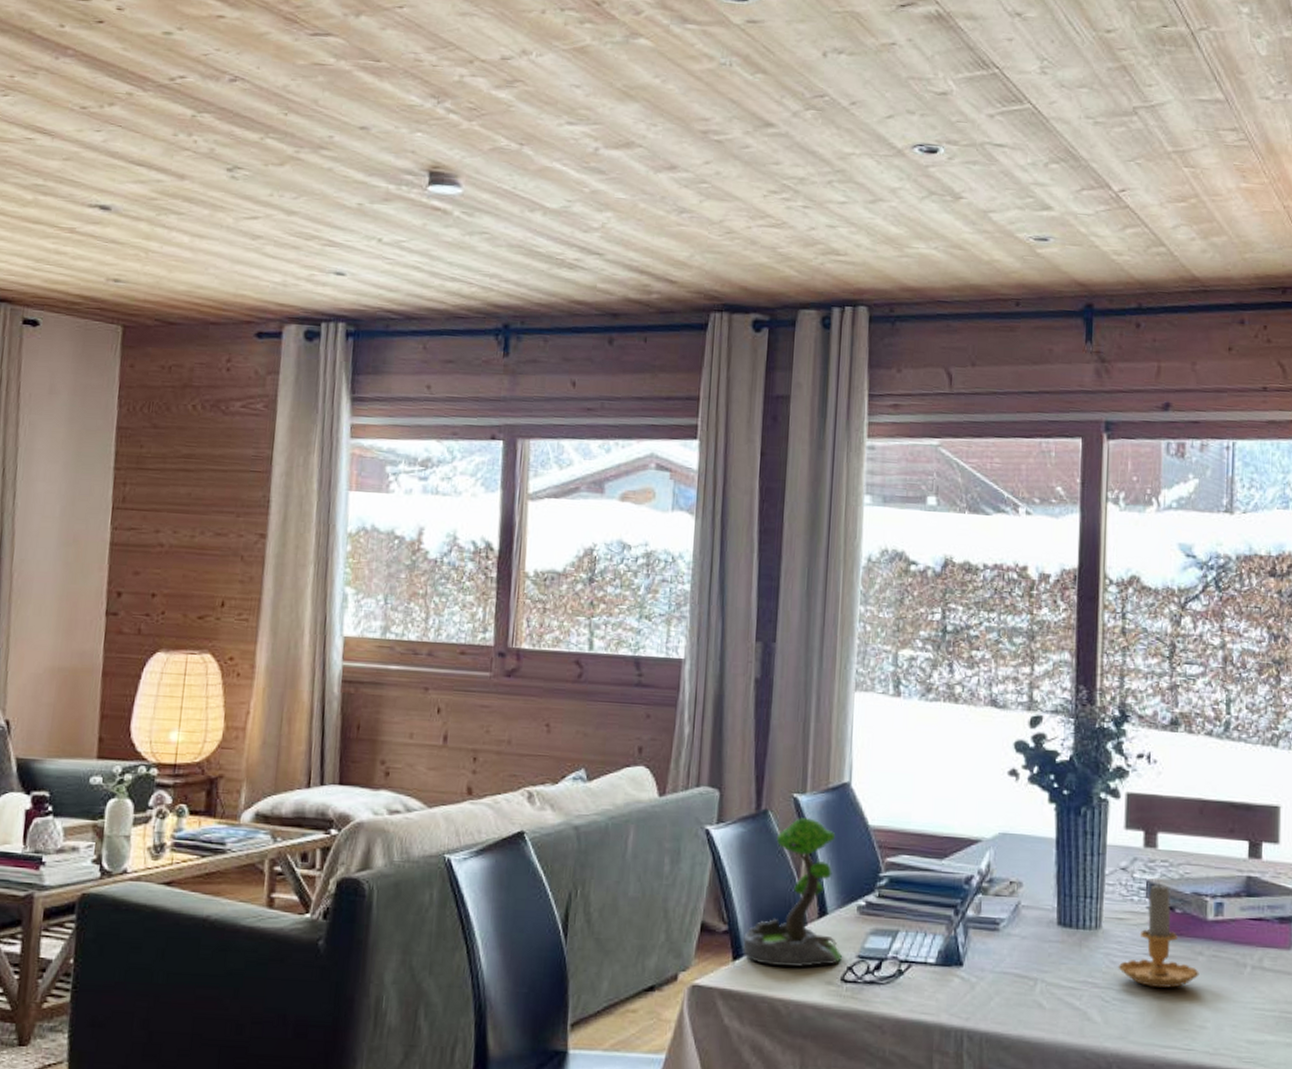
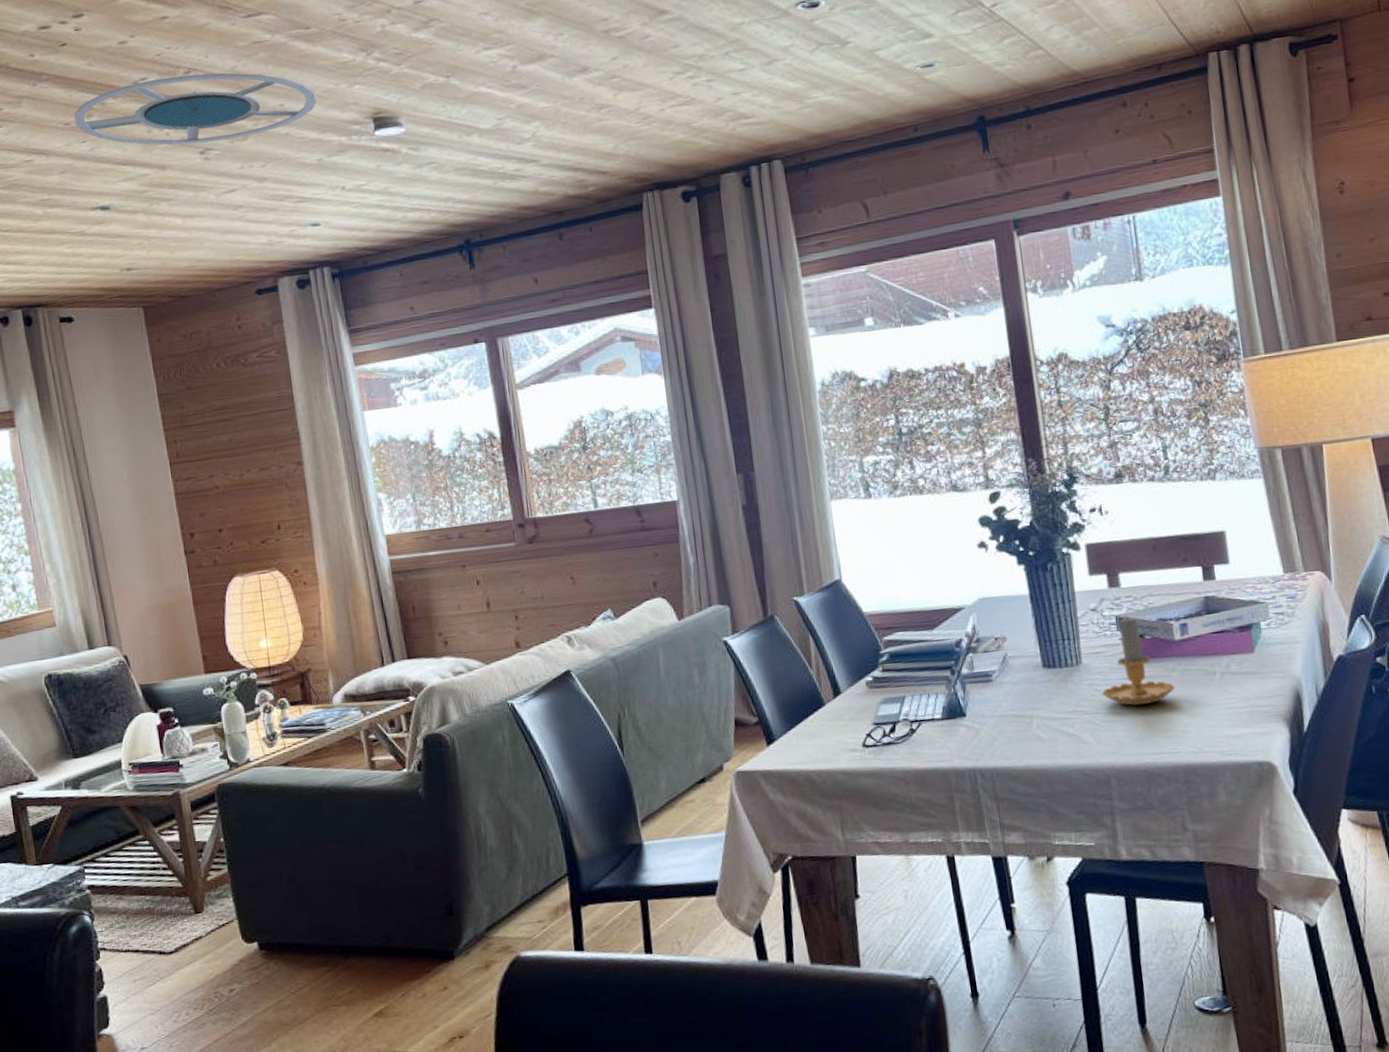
ceiling lamp: none [92,79,372,163] -> present [74,72,317,146]
plant: present [743,818,843,967] -> none [773,615,861,745]

